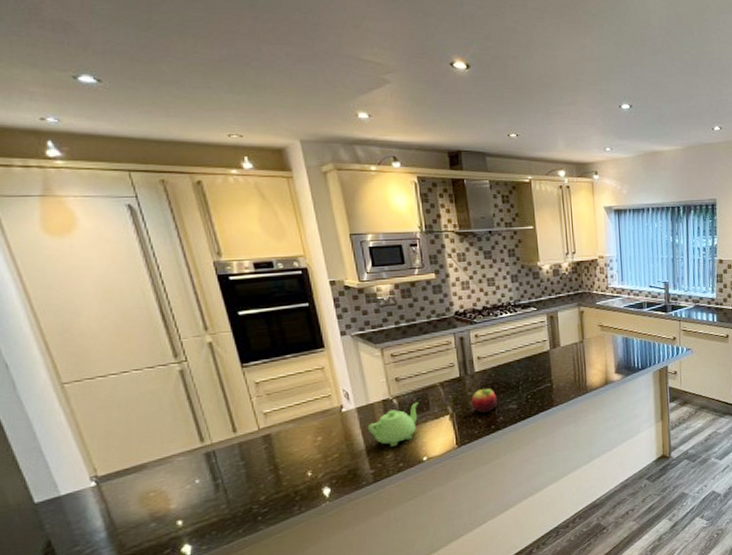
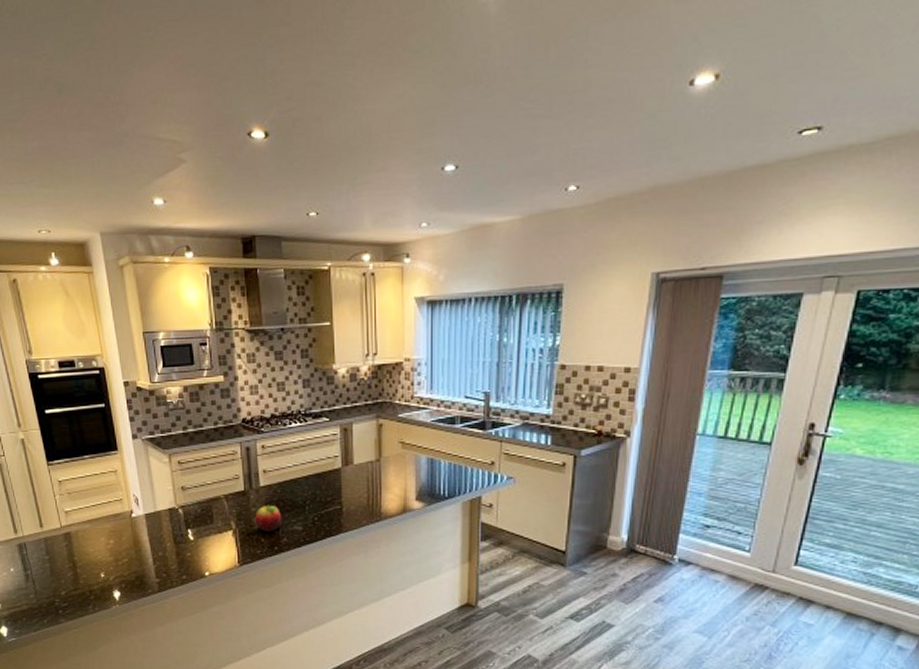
teapot: present [367,402,418,447] -> none [154,514,203,558]

